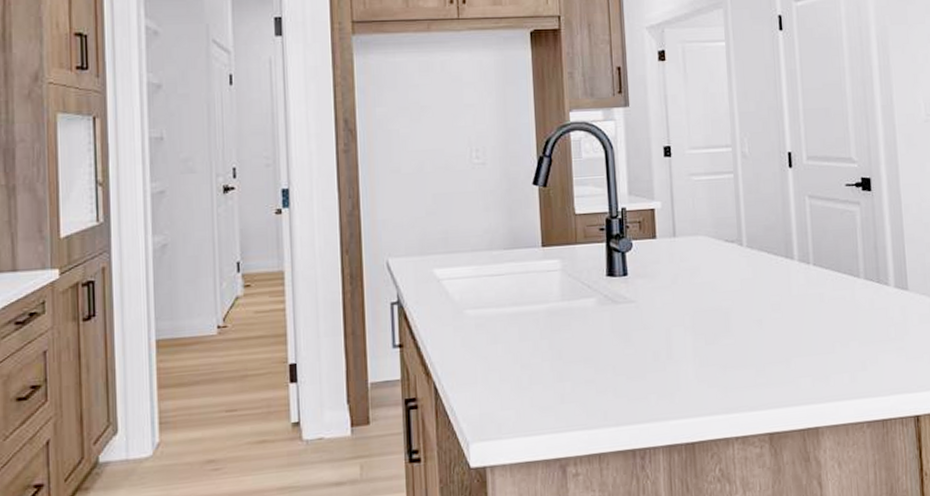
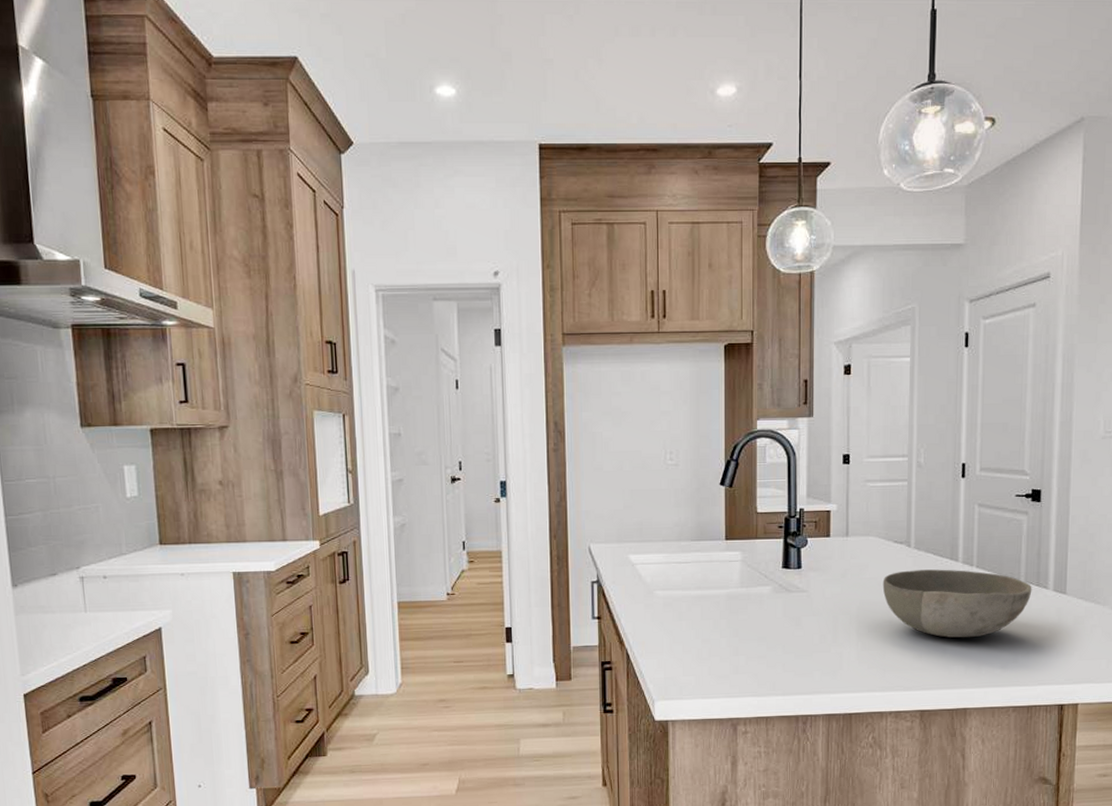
bowl: none [716,269,873,347] -> present [882,569,1032,638]

